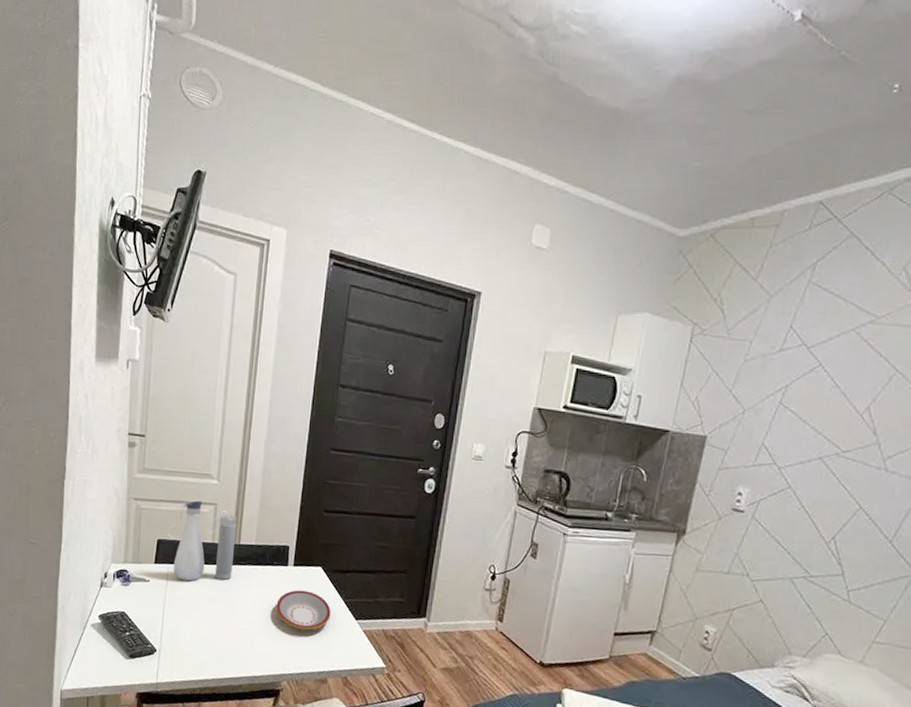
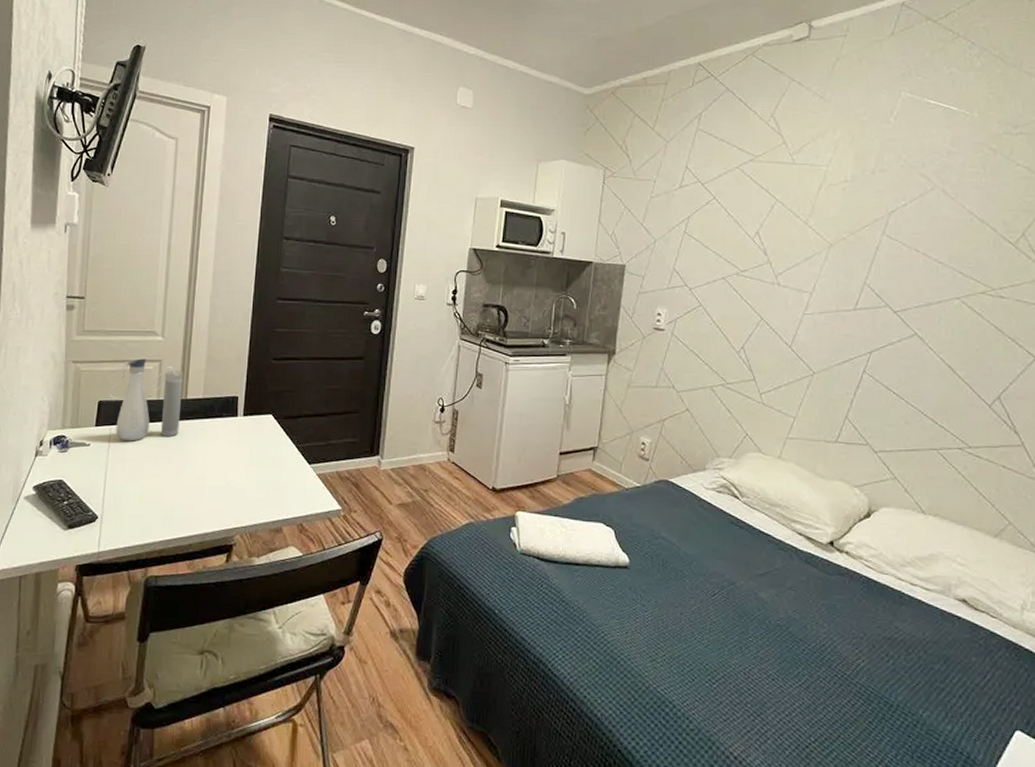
plate: present [276,589,331,630] -> none [226,439,283,479]

